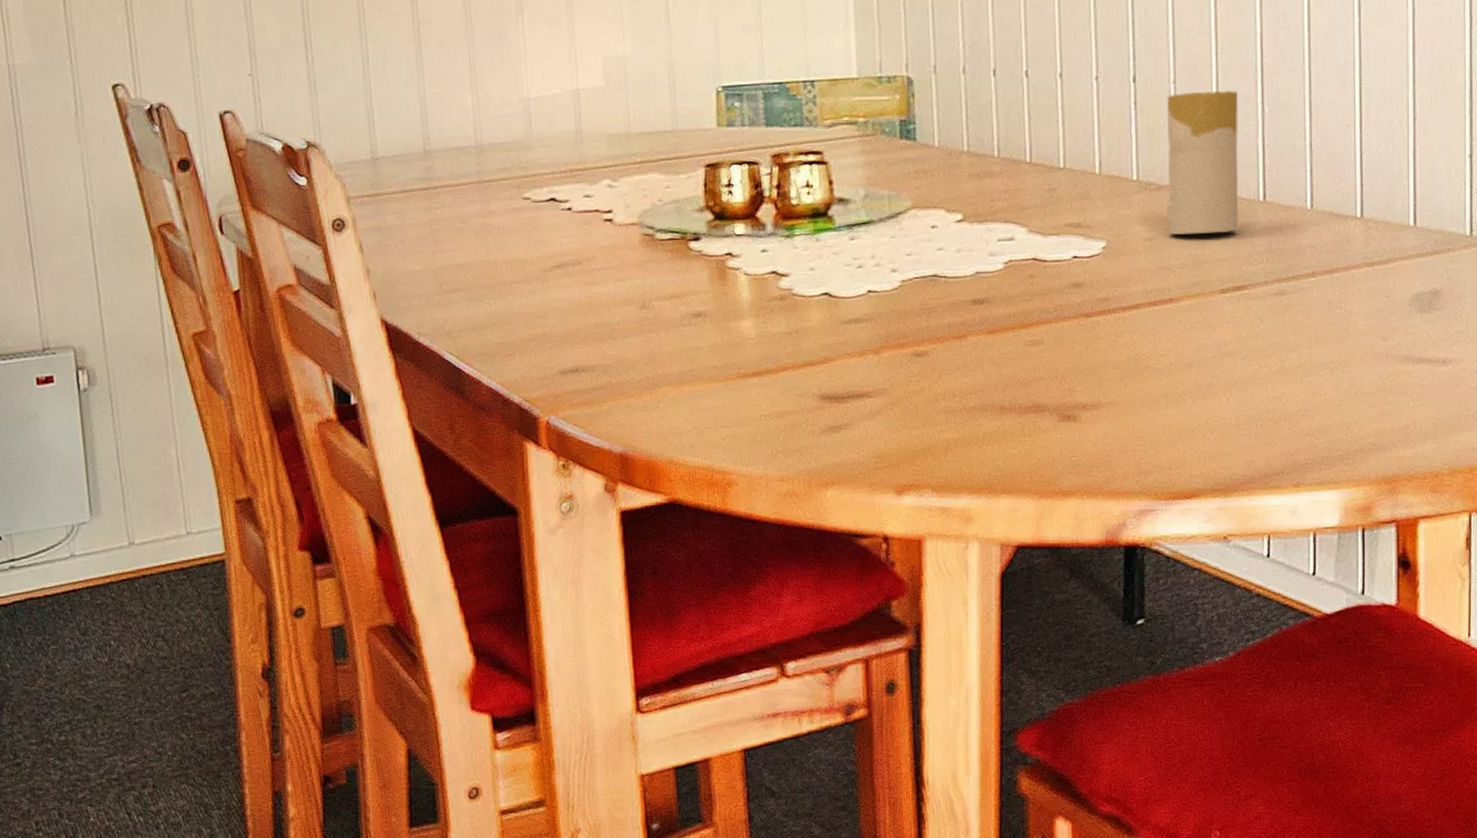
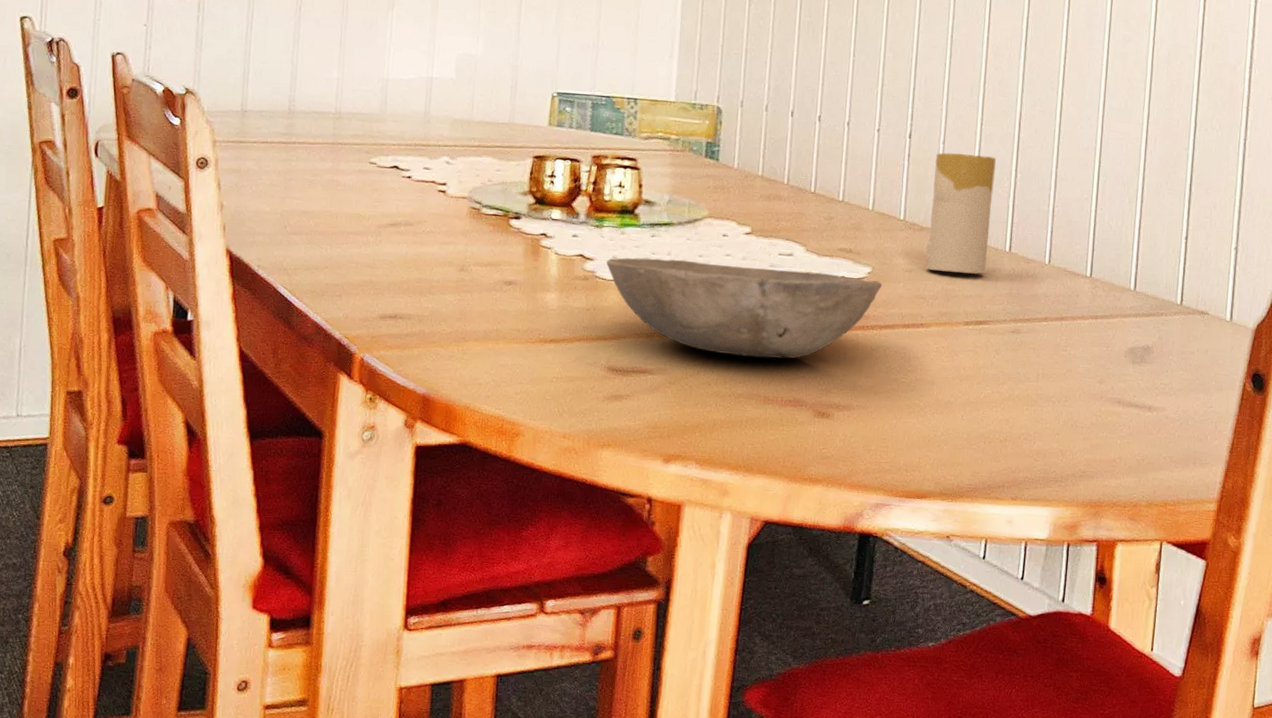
bowl: none [803,254,1121,364] -> present [606,257,883,359]

